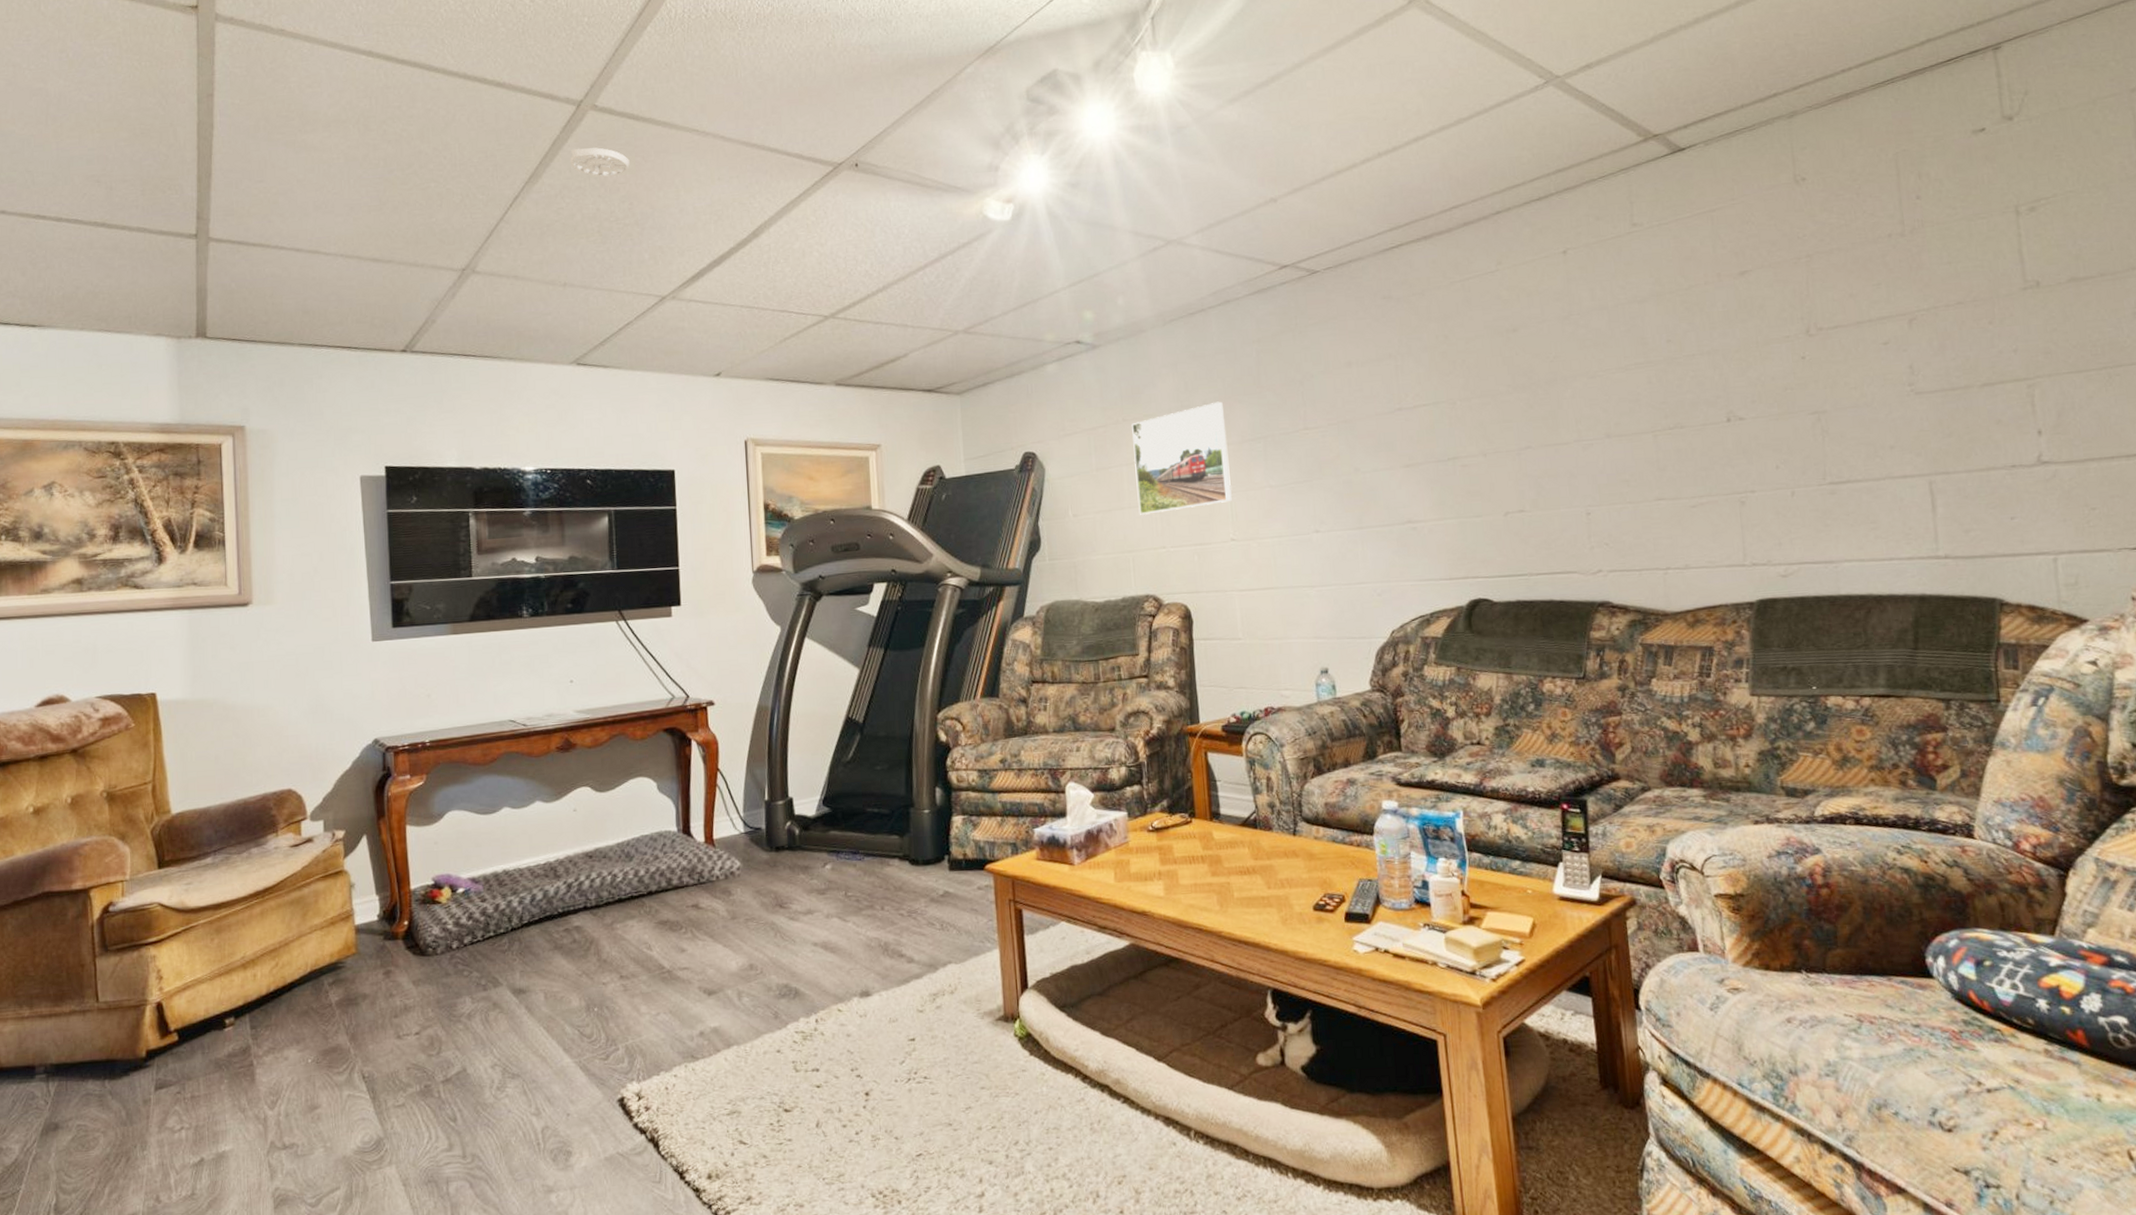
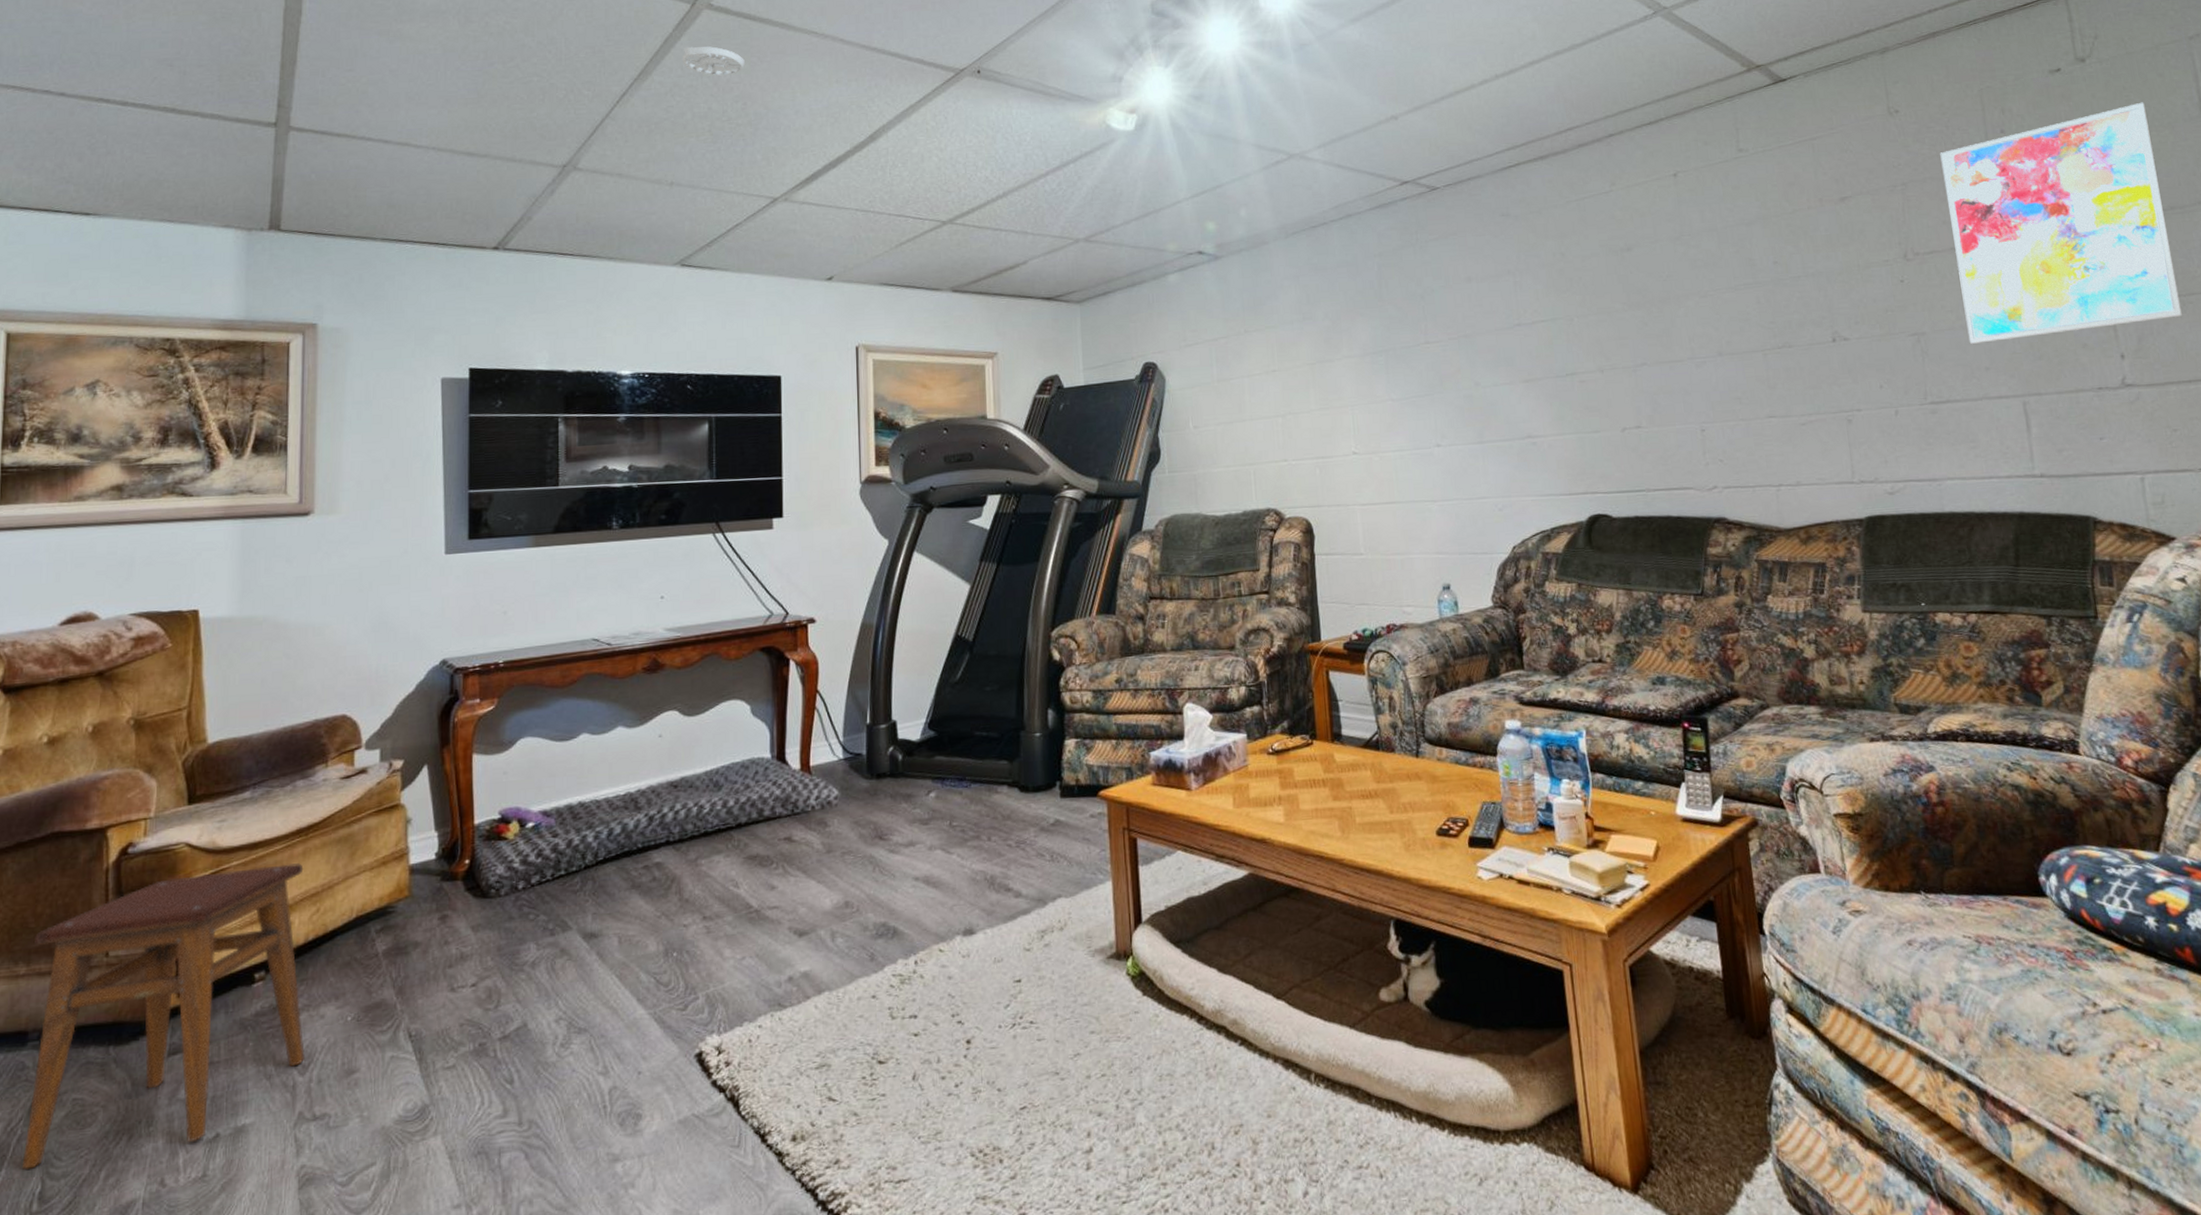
stool: none [35,922,273,1184] -> present [21,863,305,1170]
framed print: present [1132,401,1232,515] -> none [1253,314,1354,427]
wall art: none [1849,161,2108,422] -> present [1940,102,2182,344]

